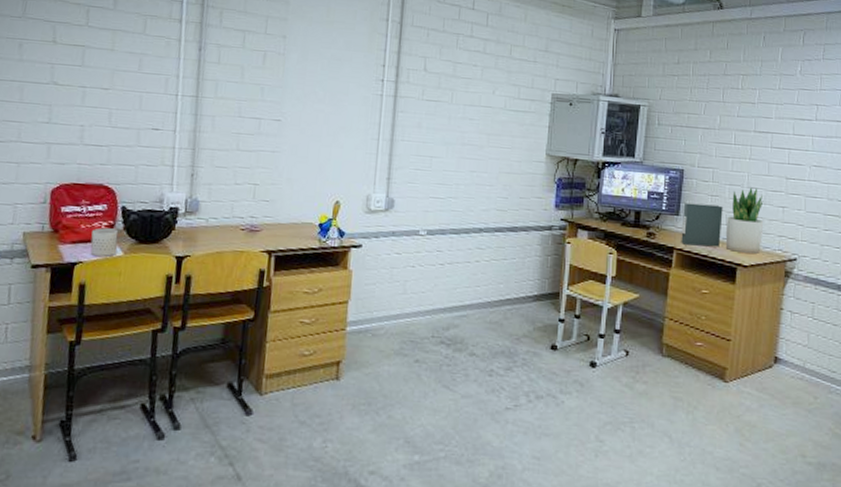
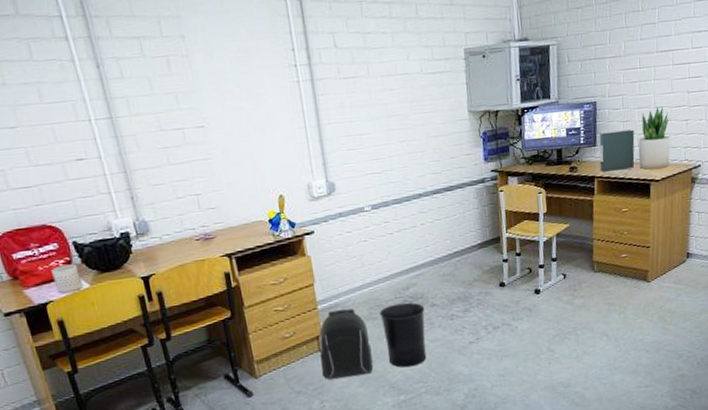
backpack: none [333,336,395,420] -> present [319,308,373,380]
waste bin: none [410,343,462,423] -> present [379,302,427,368]

